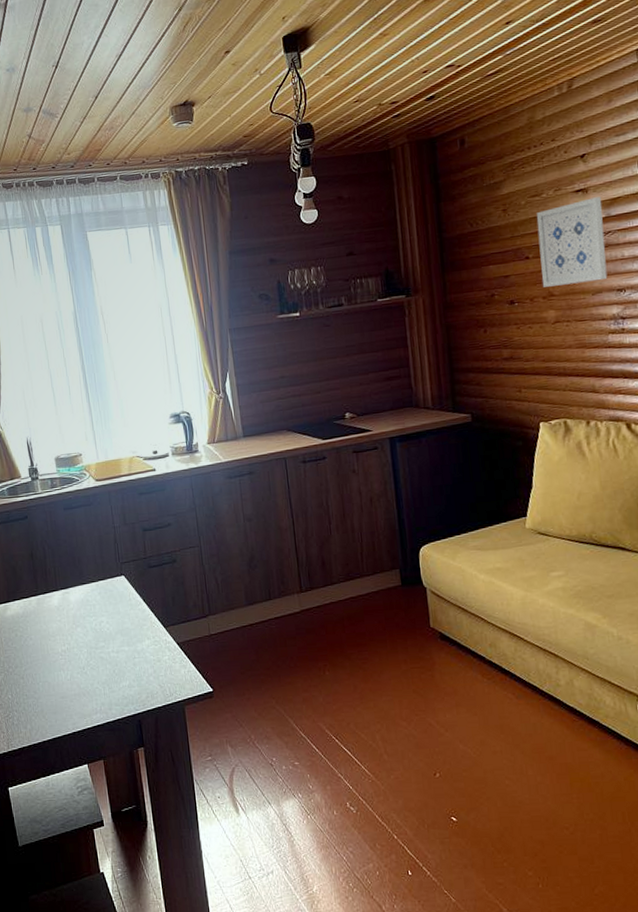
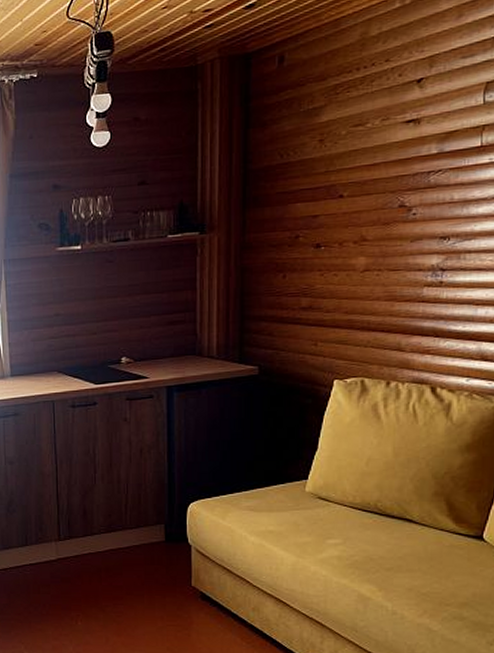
wall art: present [537,196,608,287] -> none [354,129,436,231]

